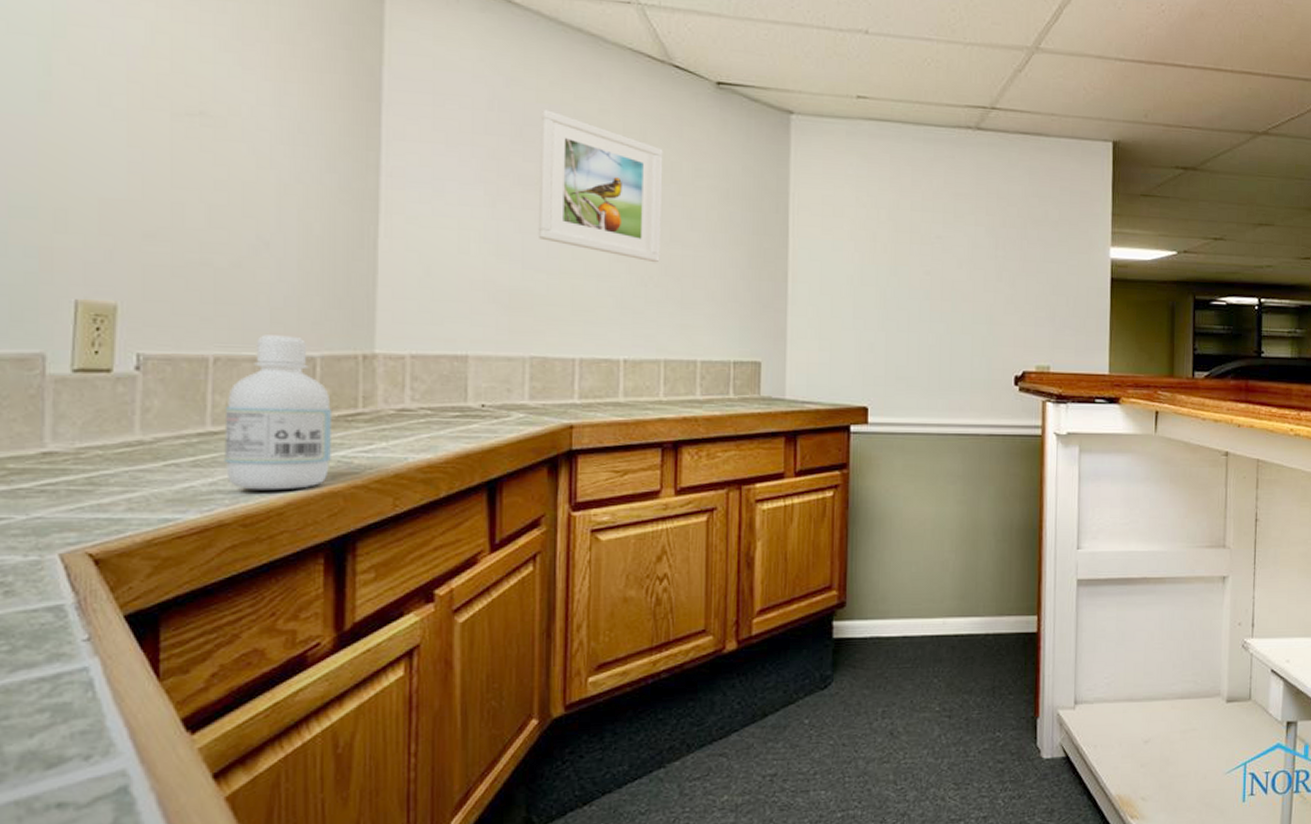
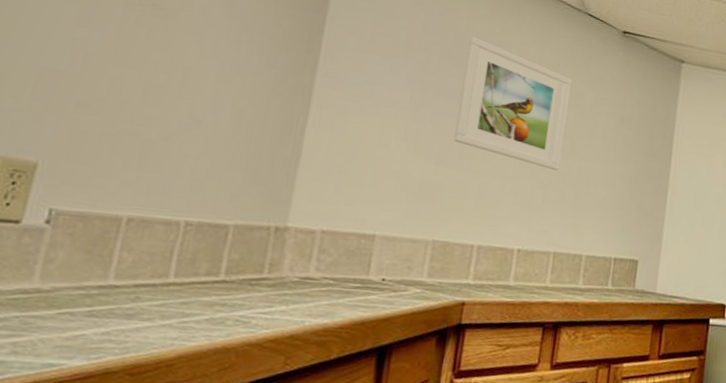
bottle: present [224,335,333,490] -> none [121,201,238,343]

